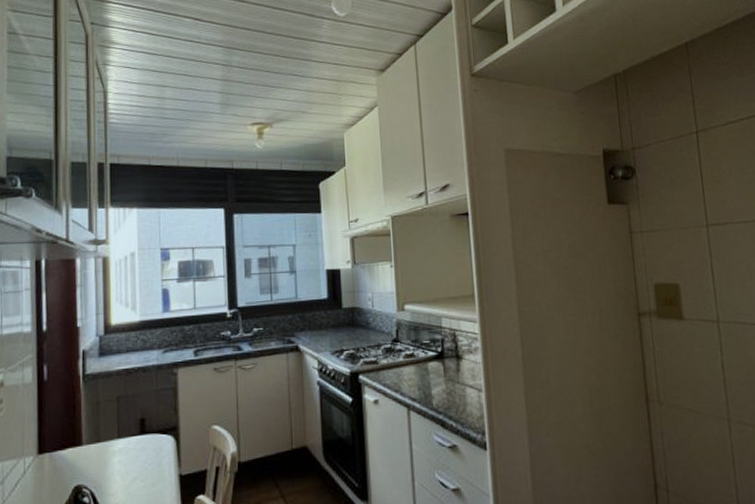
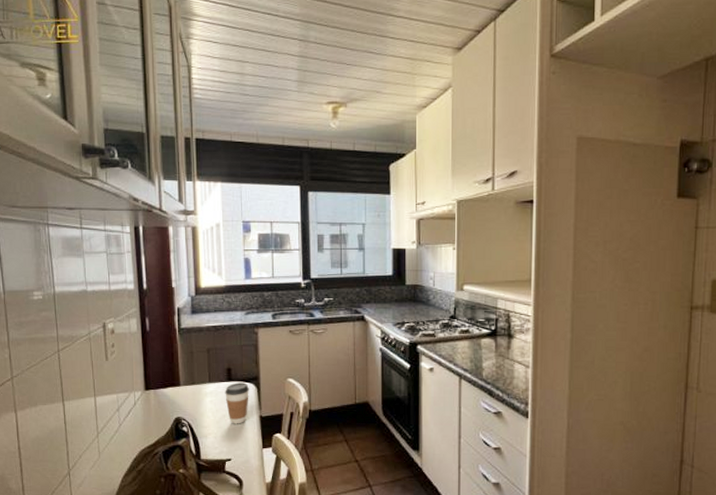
coffee cup: none [137,434,166,488] -> present [225,382,249,424]

